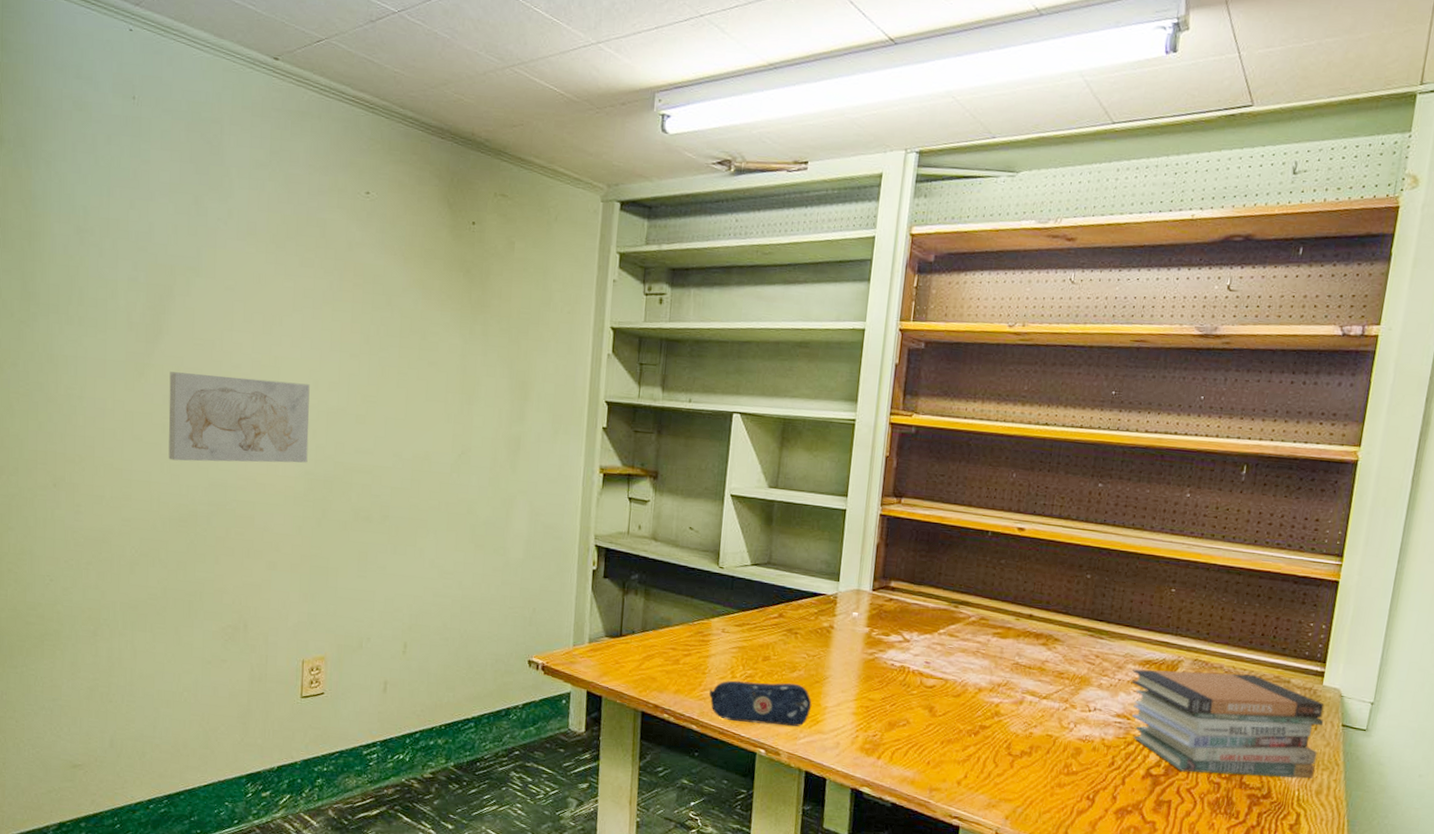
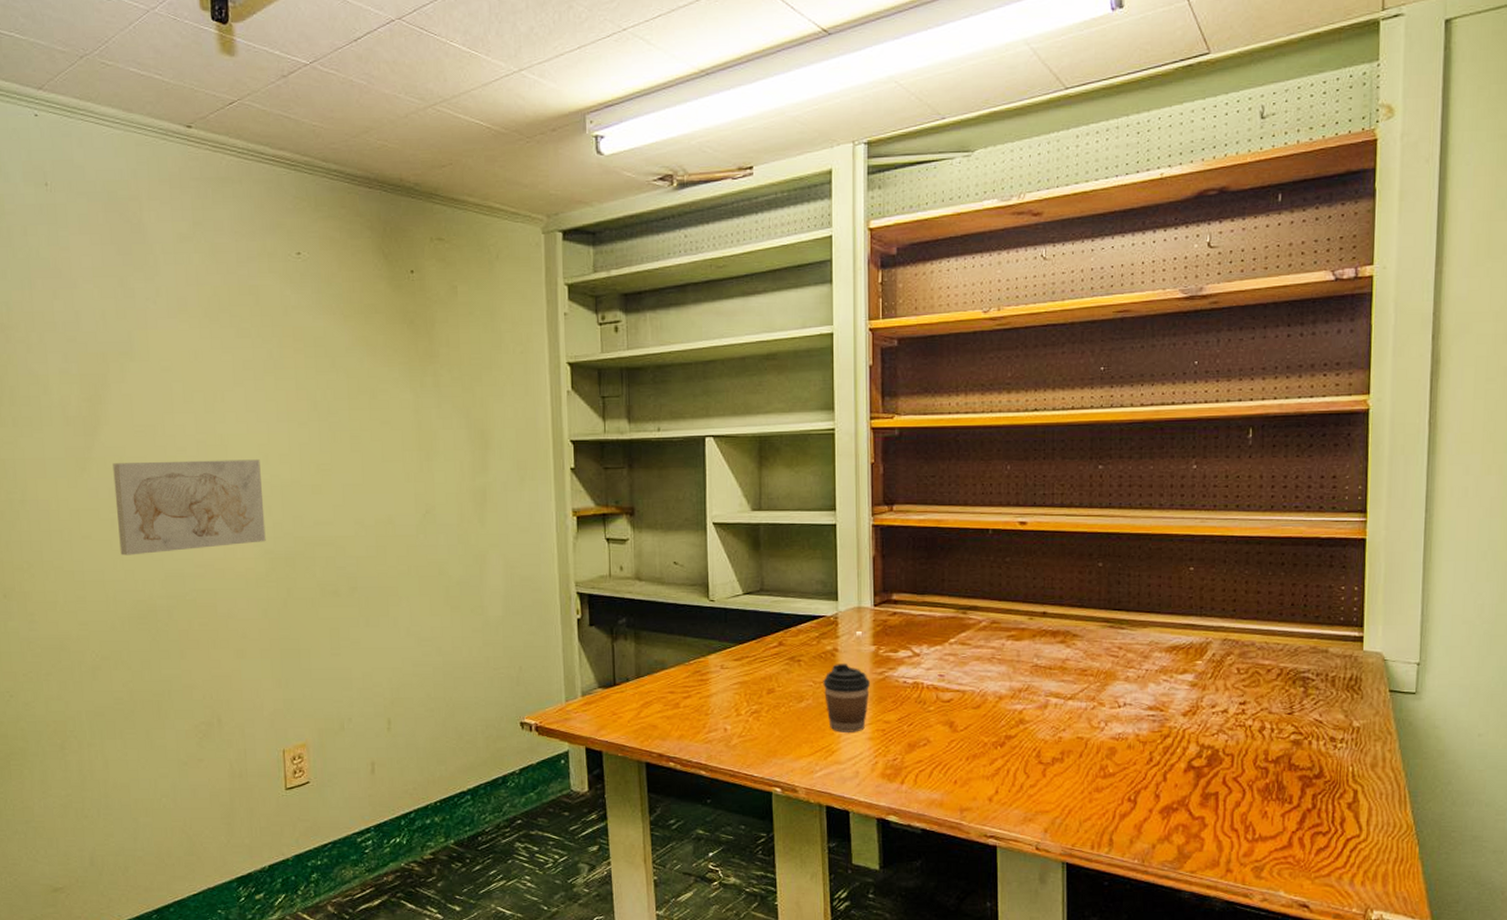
pencil case: present [709,680,812,727] -> none [715,714,825,762]
coffee cup: none [816,640,860,706] -> present [823,663,870,732]
book stack: present [1131,669,1325,779] -> none [1159,649,1370,760]

